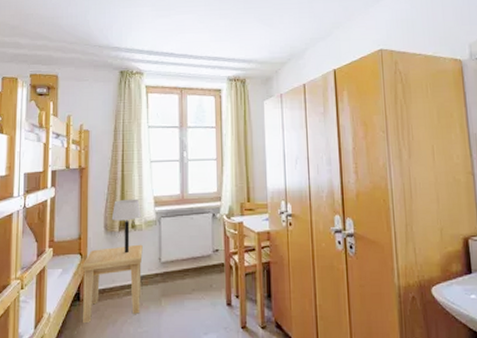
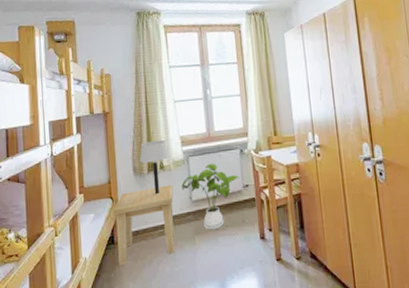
house plant: none [152,226,210,293] -> present [181,164,240,230]

